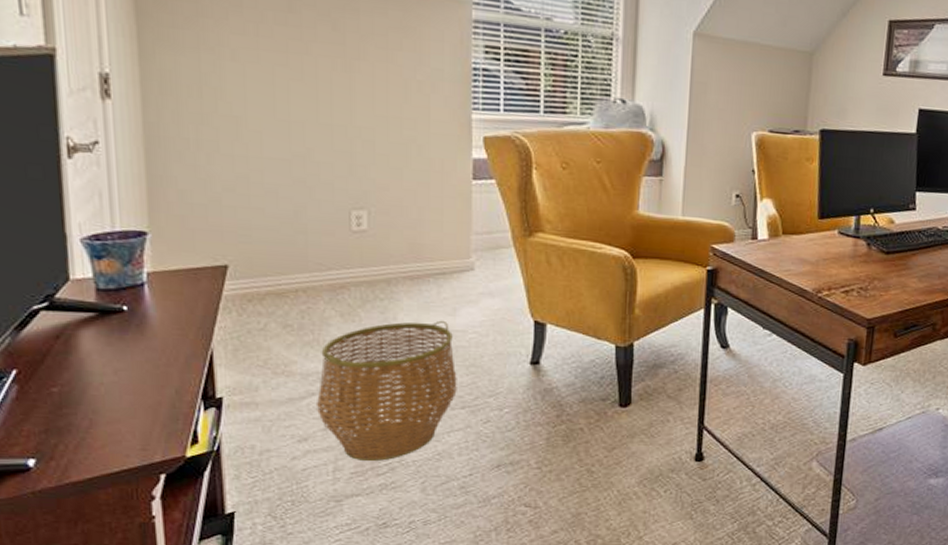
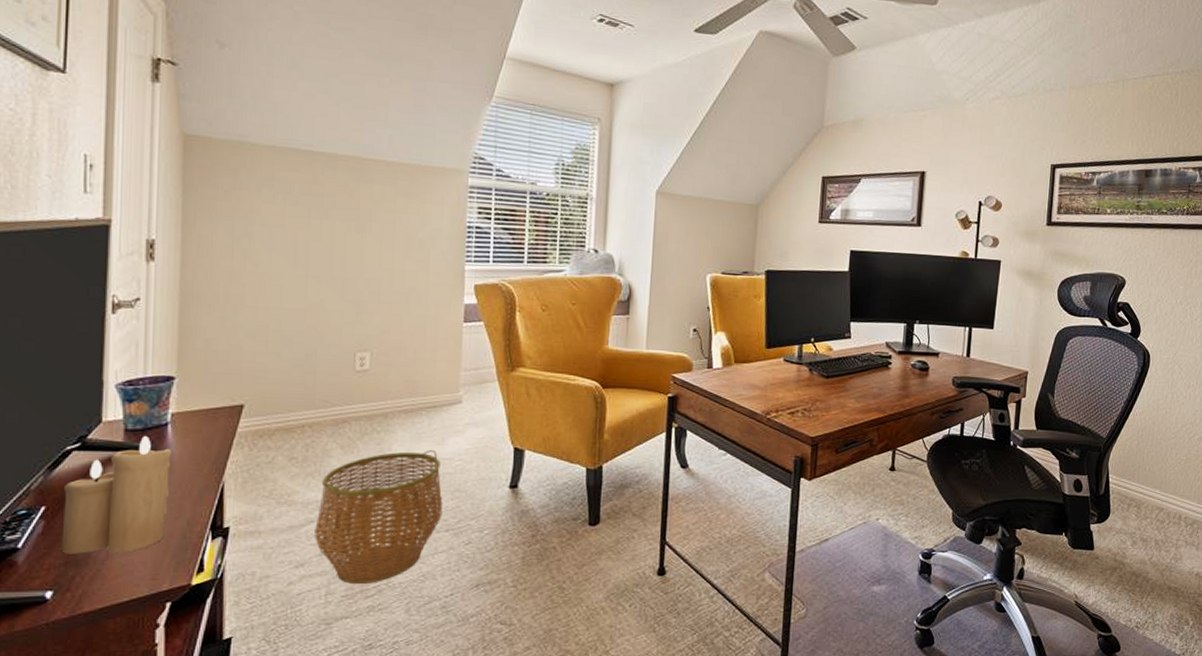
candle: none [34,297,153,422] -> present [61,436,172,554]

